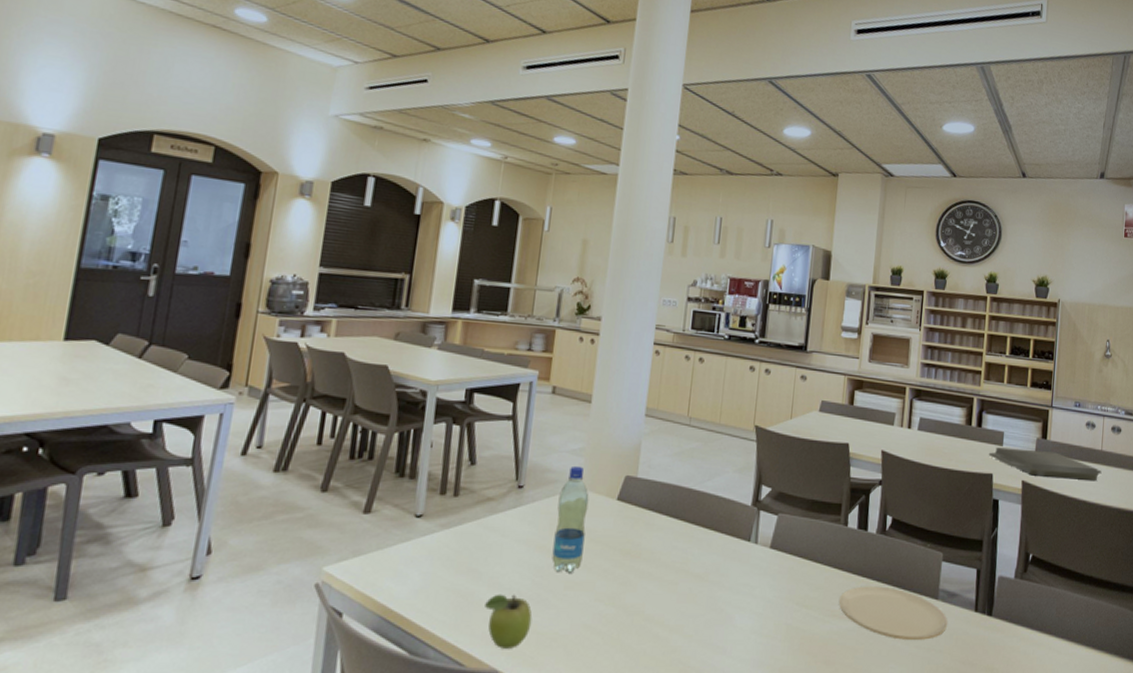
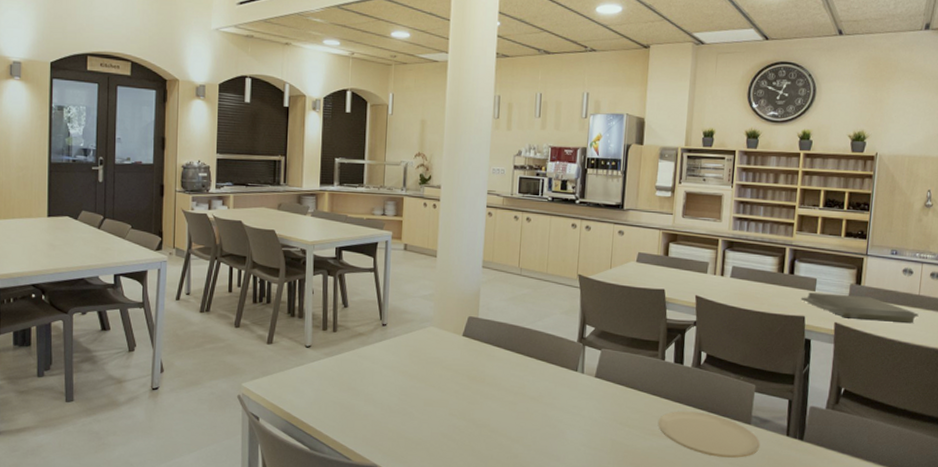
fruit: present [485,594,533,649] -> none [363,407,401,449]
bottle: present [551,465,589,573] -> none [413,308,440,393]

